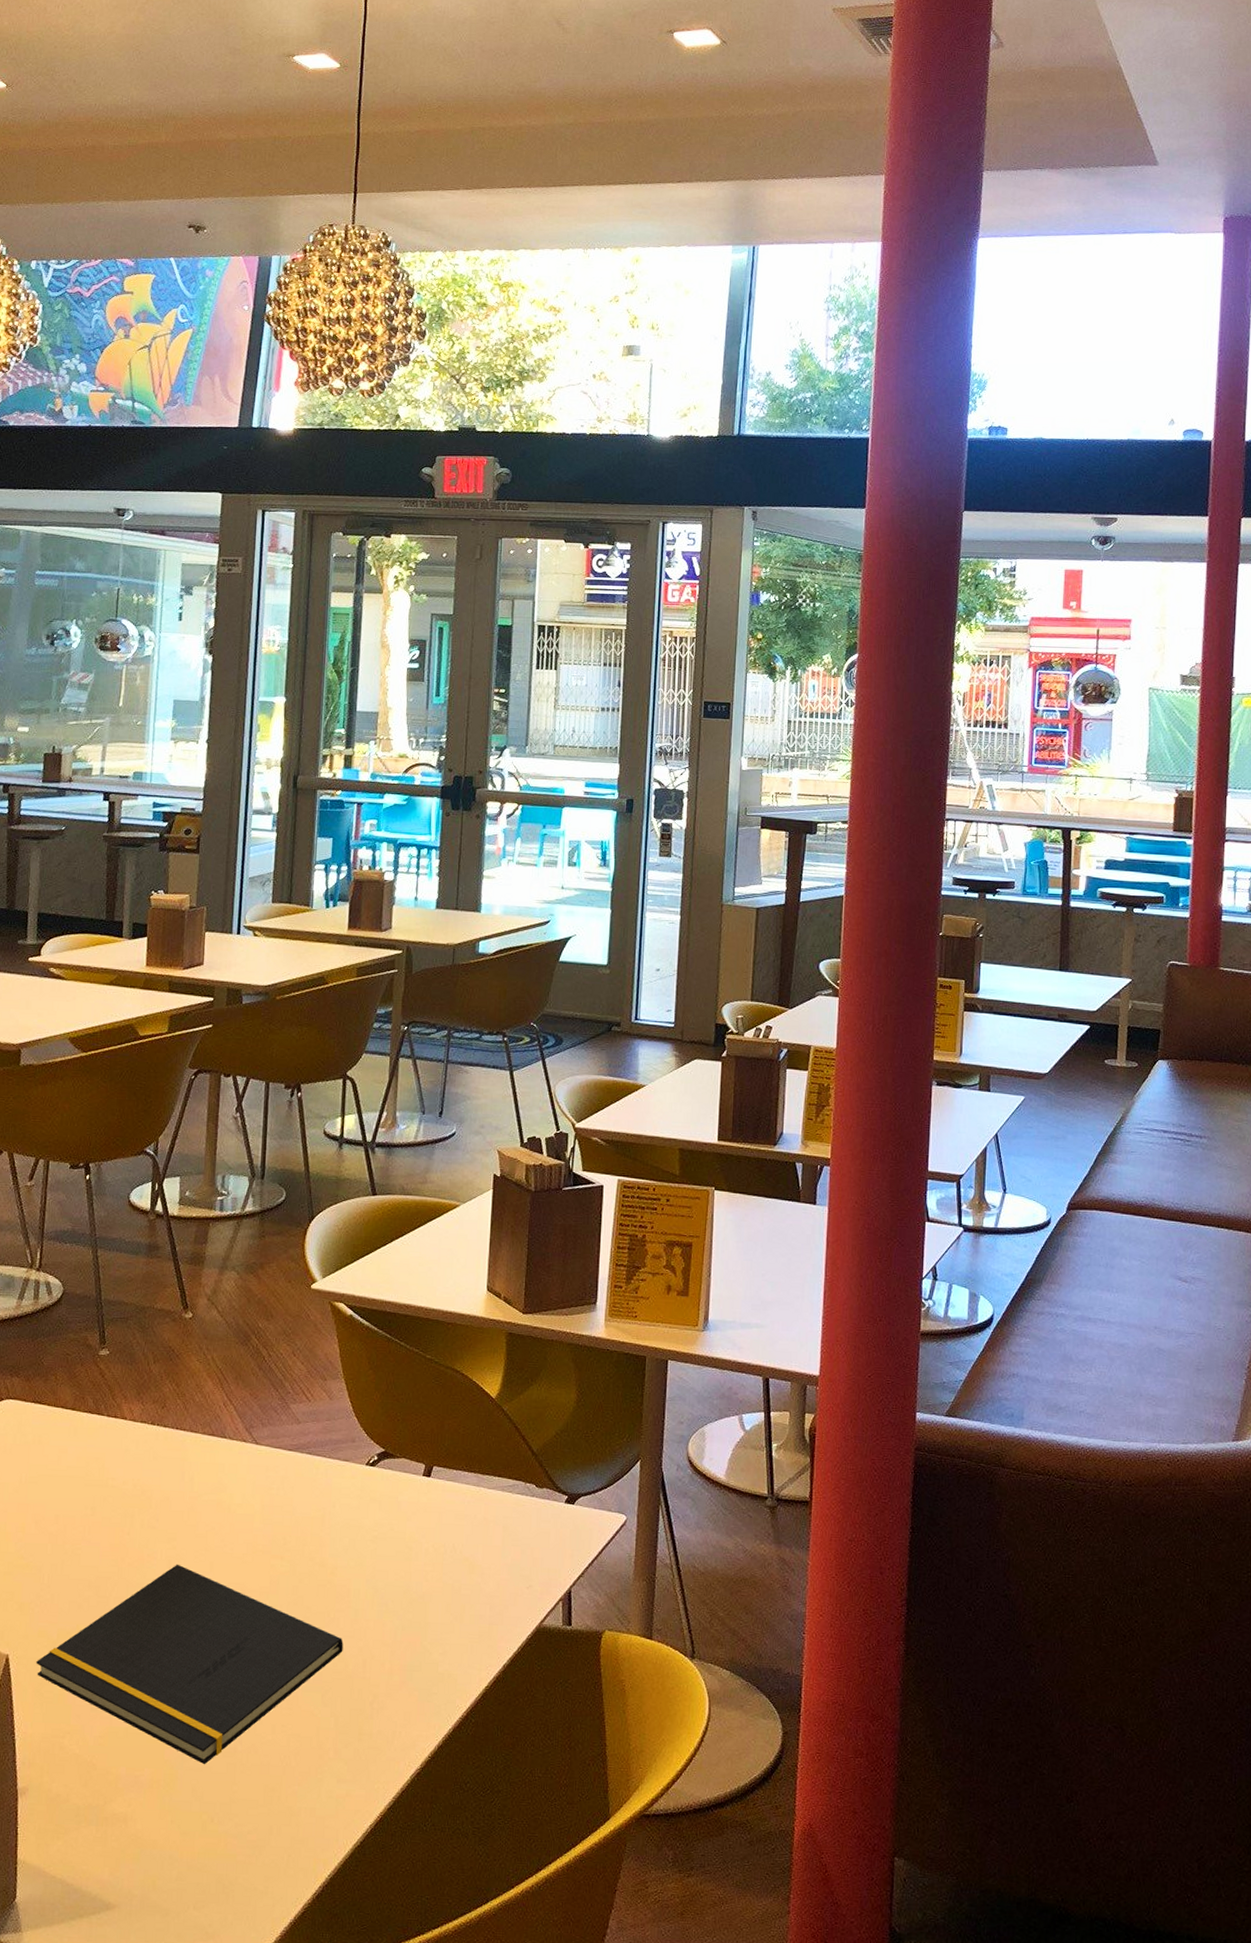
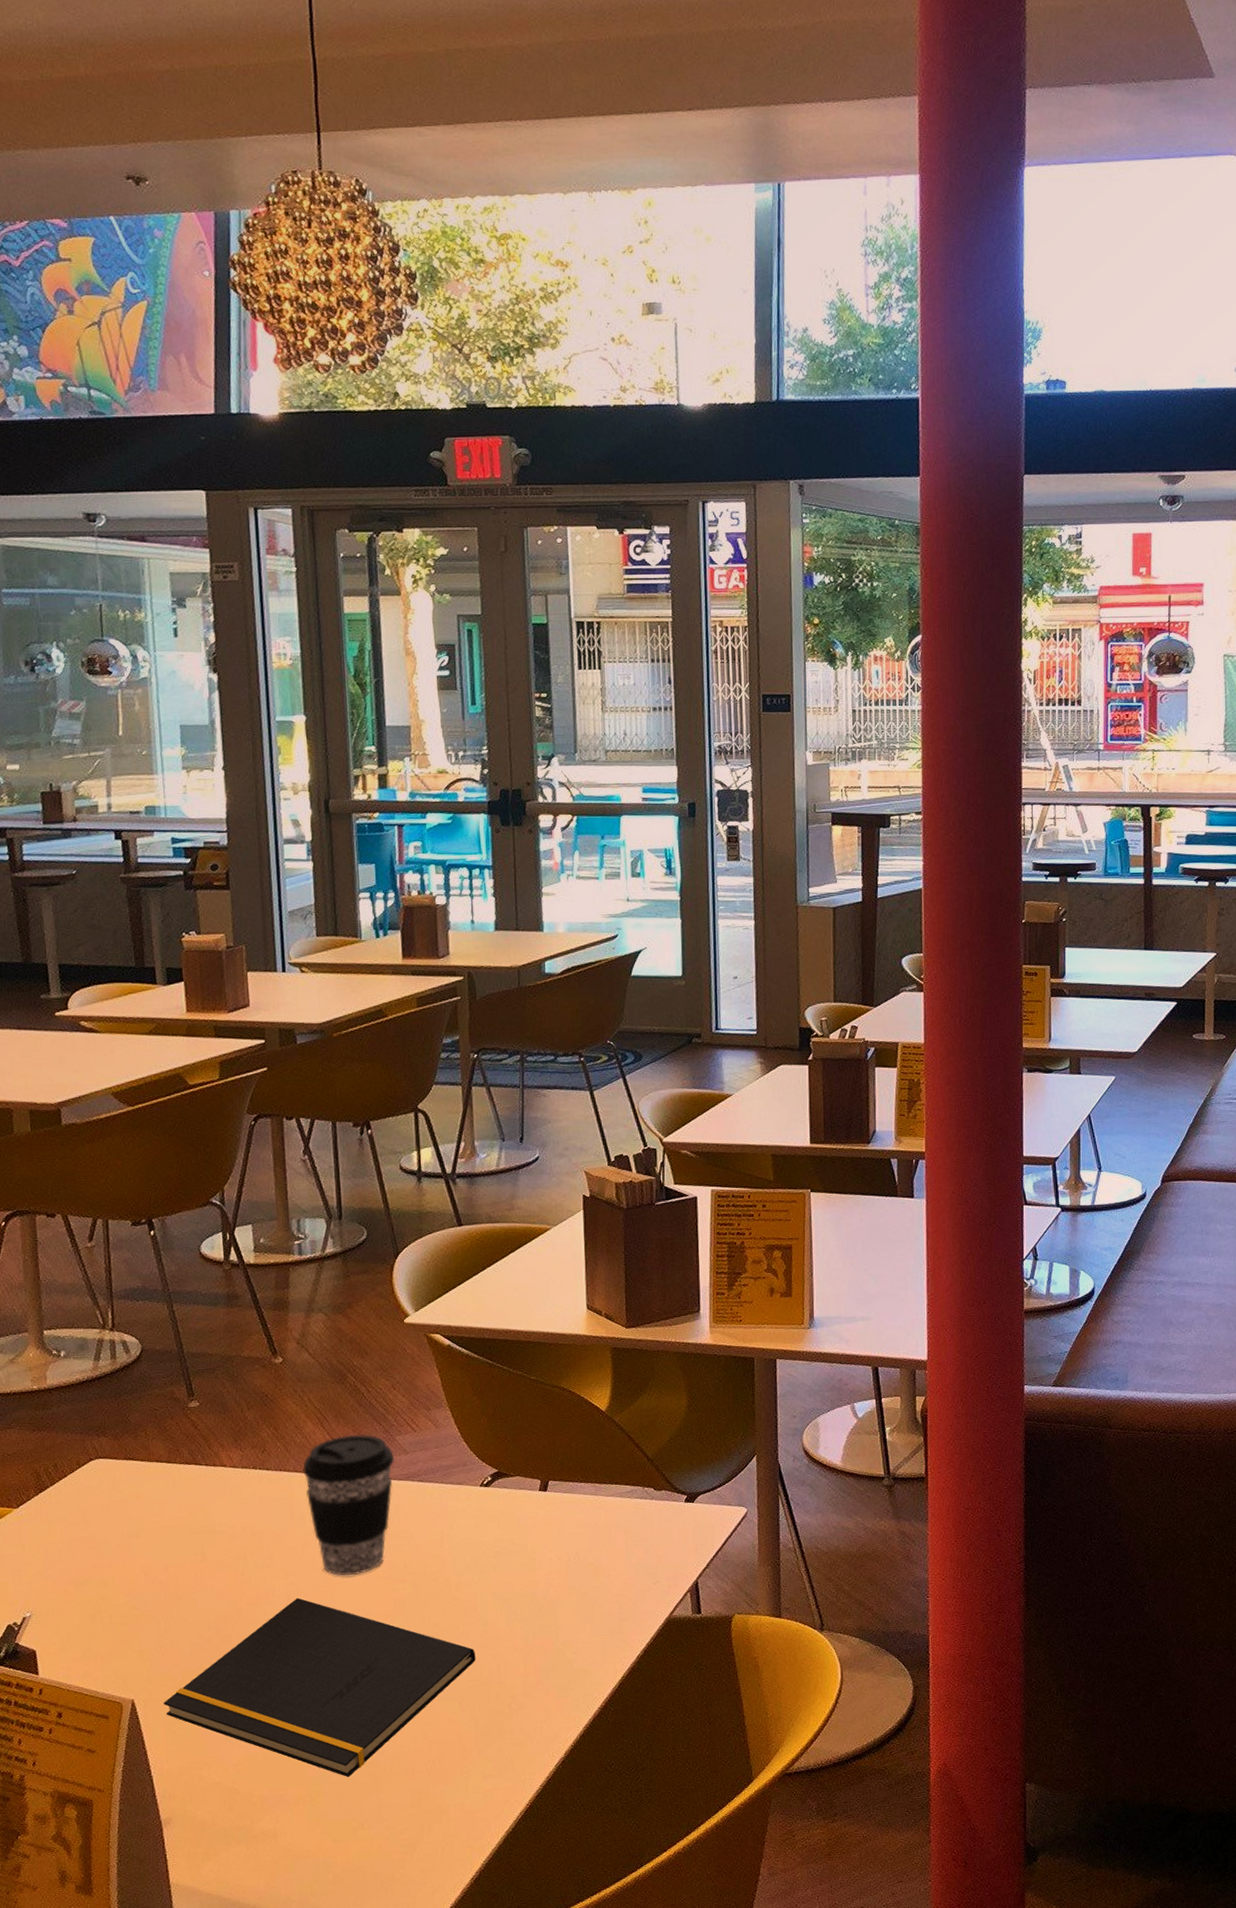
coffee cup: none [198,1398,286,1546] -> present [302,1434,394,1576]

